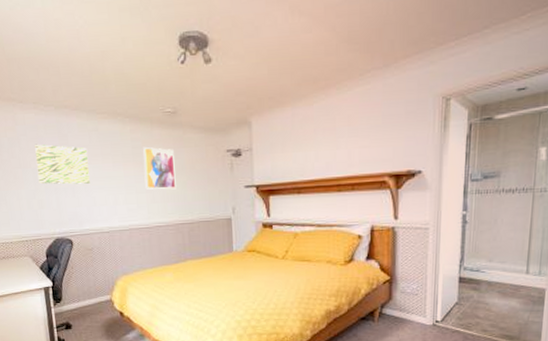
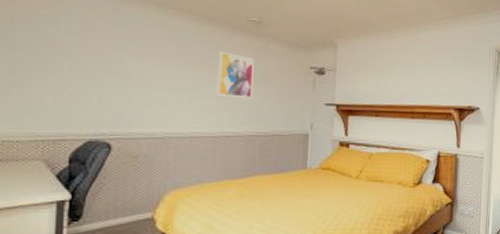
wall art: present [35,144,90,184] -> none [76,28,151,81]

